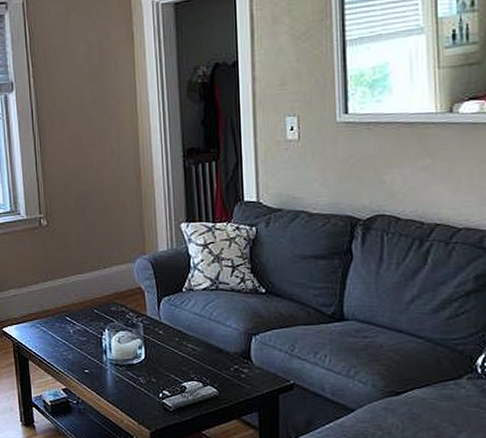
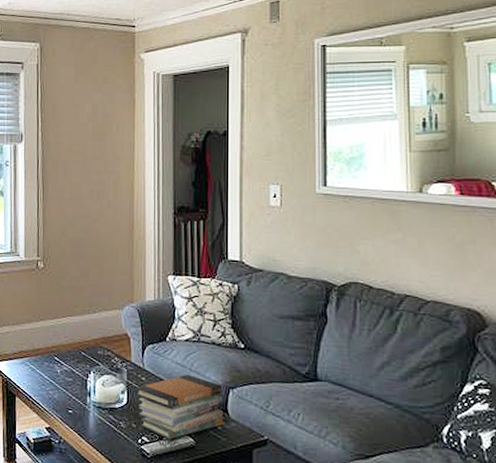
book stack: none [153,325,248,392] -> present [135,375,224,440]

